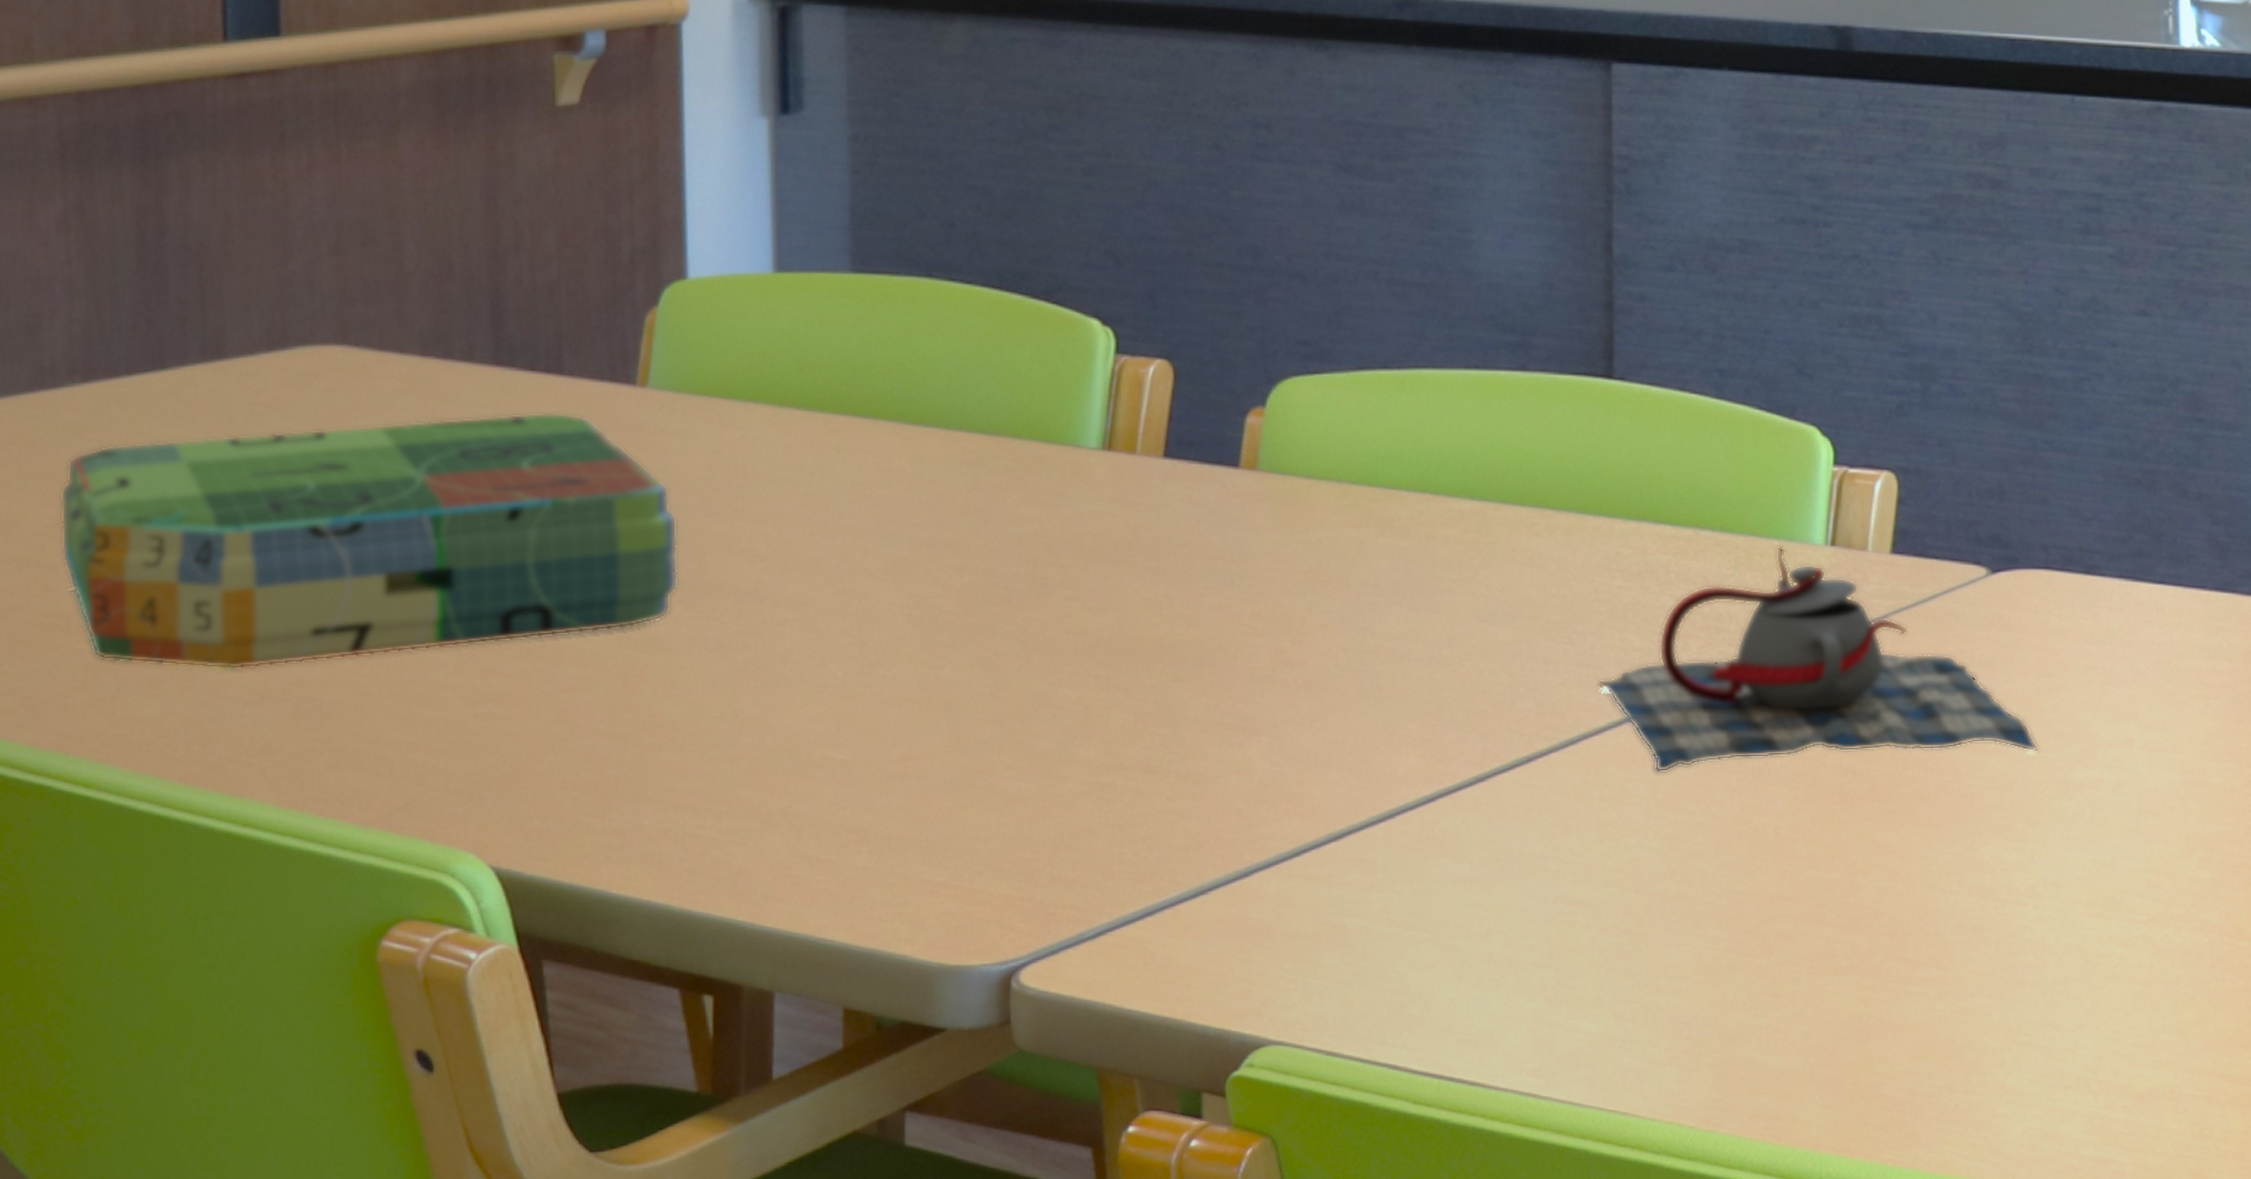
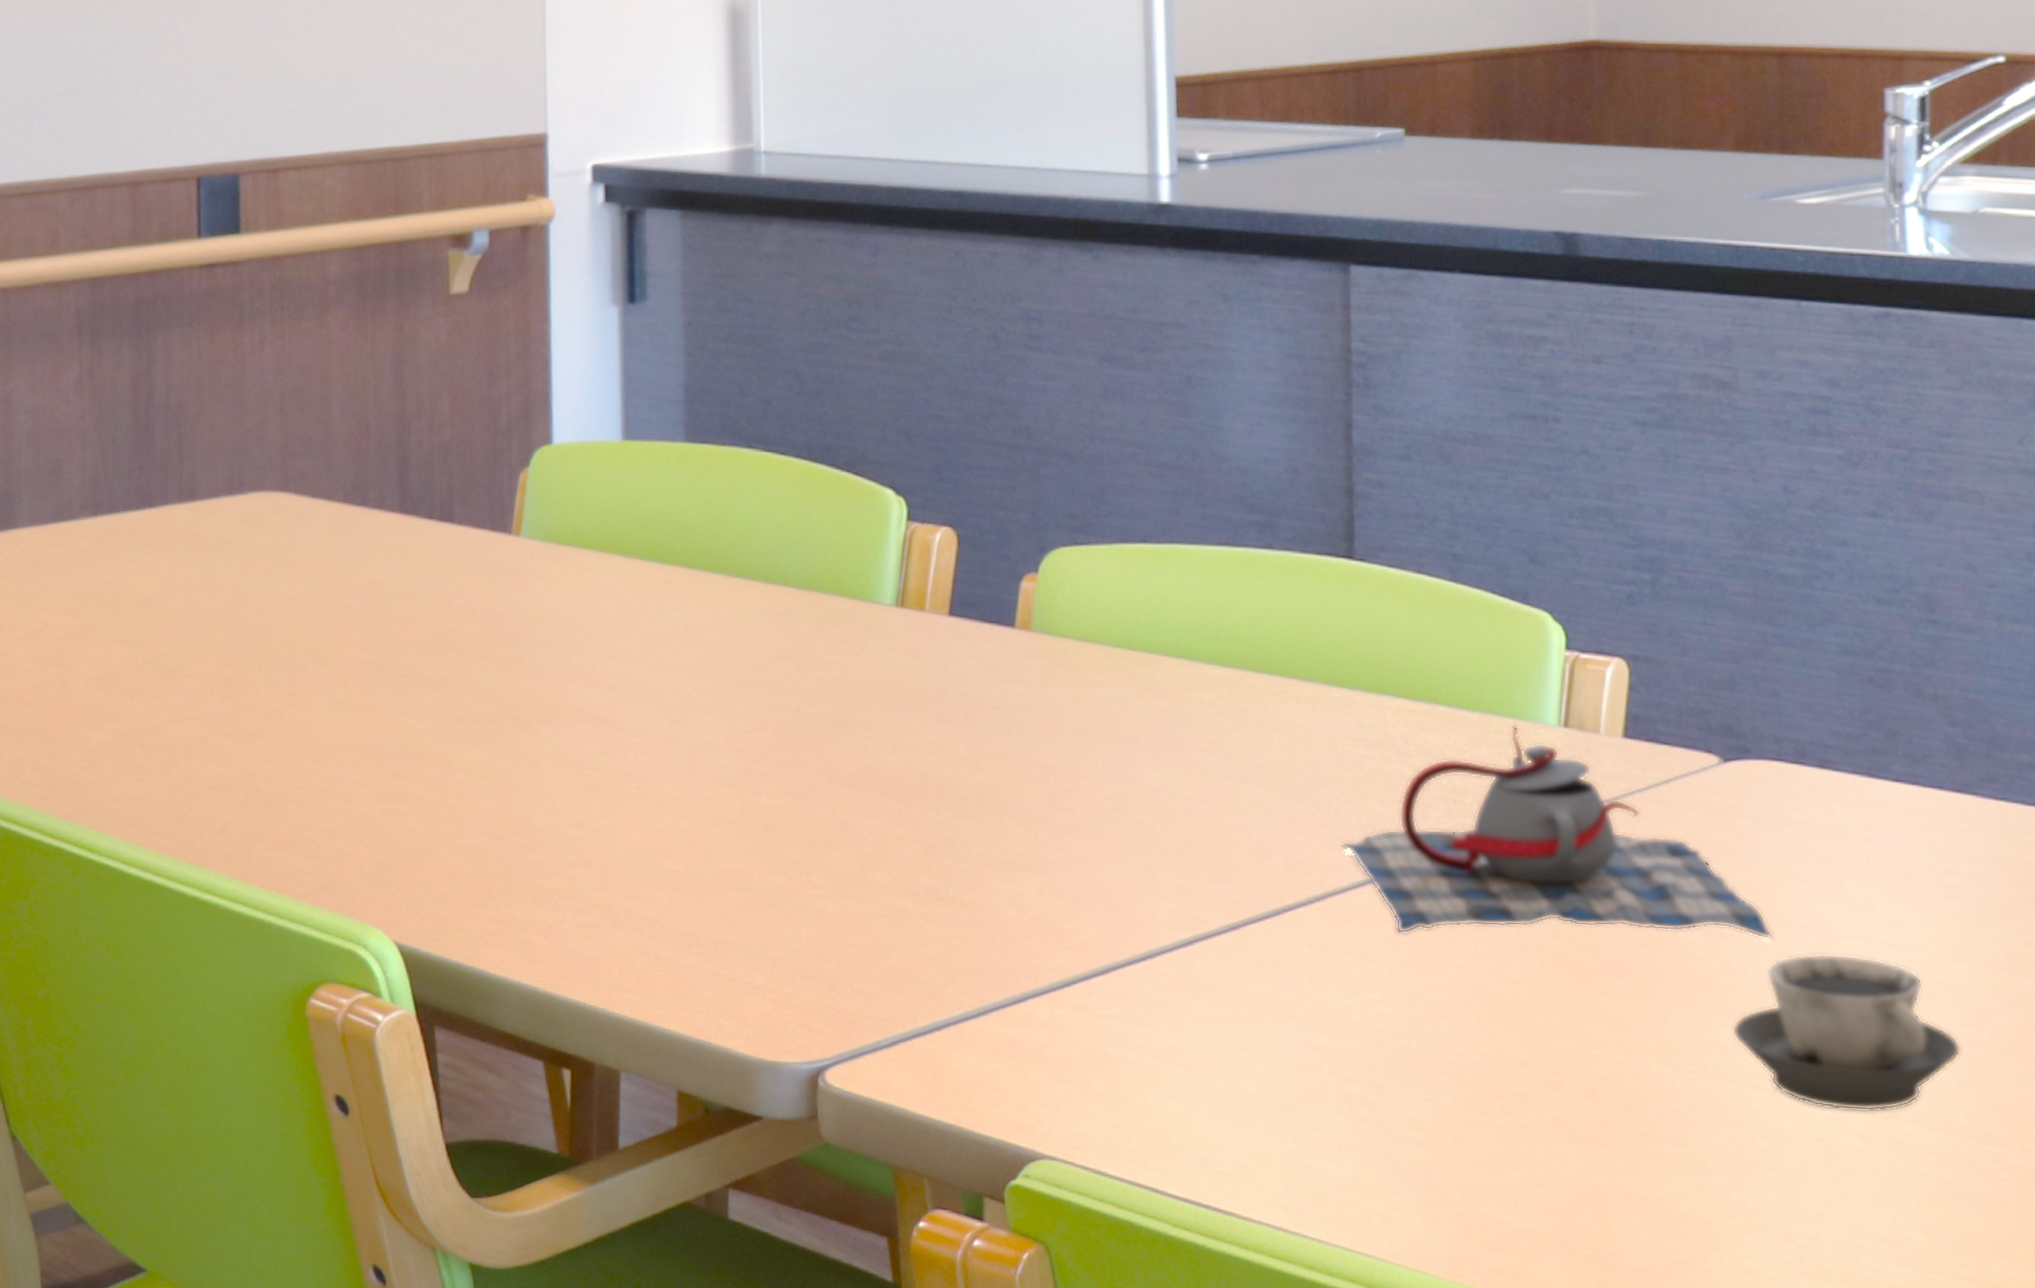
board game: present [60,413,679,670] -> none [74,554,545,761]
cup: none [1995,761,2218,919] -> present [1731,953,1962,1112]

